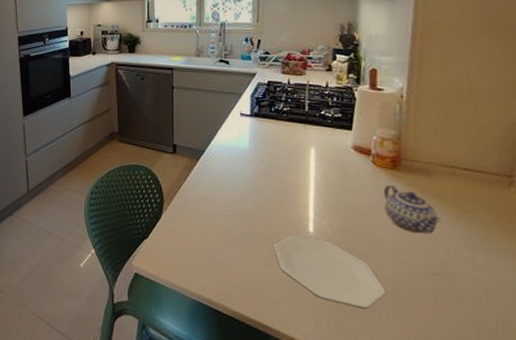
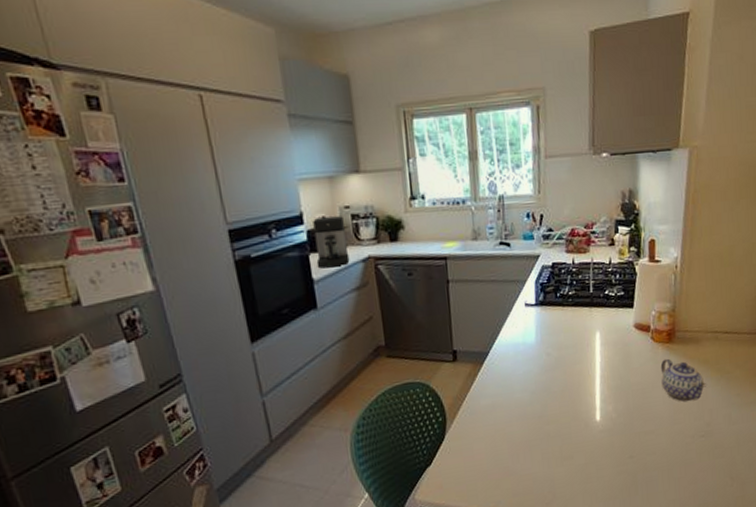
coffee maker: none [74,31,98,68] -> present [313,216,350,269]
plate: present [273,234,385,309] -> none [563,425,662,485]

